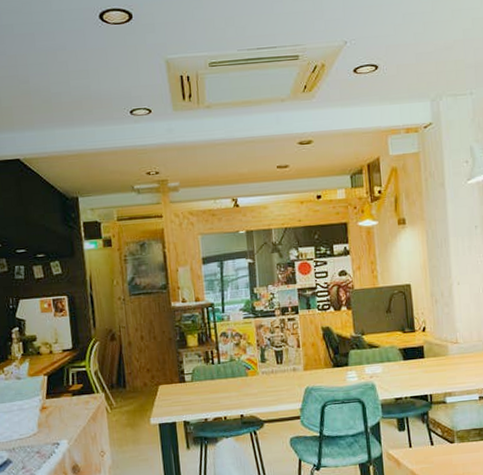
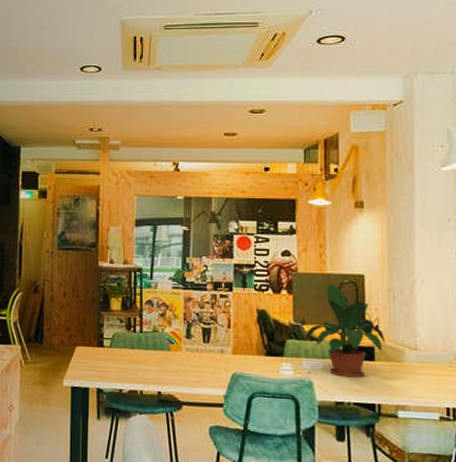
potted plant: none [365,295,432,376] -> present [305,283,386,378]

